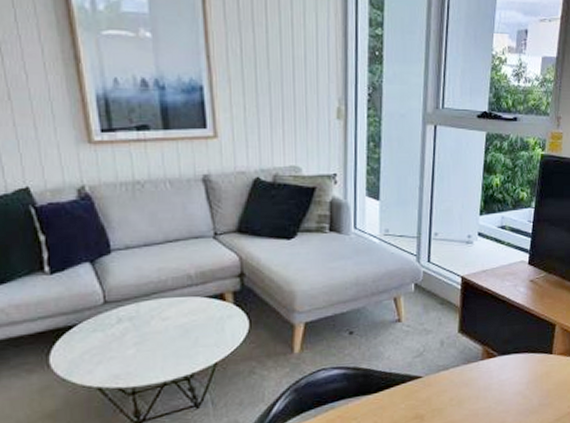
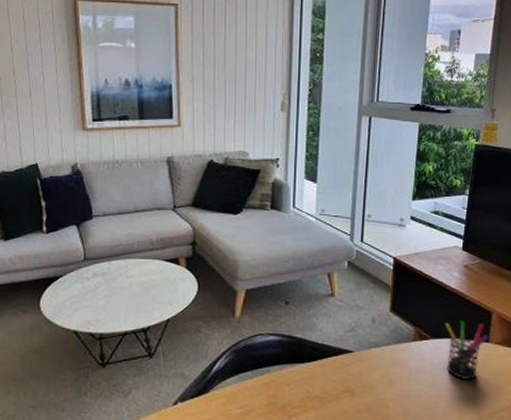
pen holder: none [511,335,553,392] -> present [445,321,490,379]

